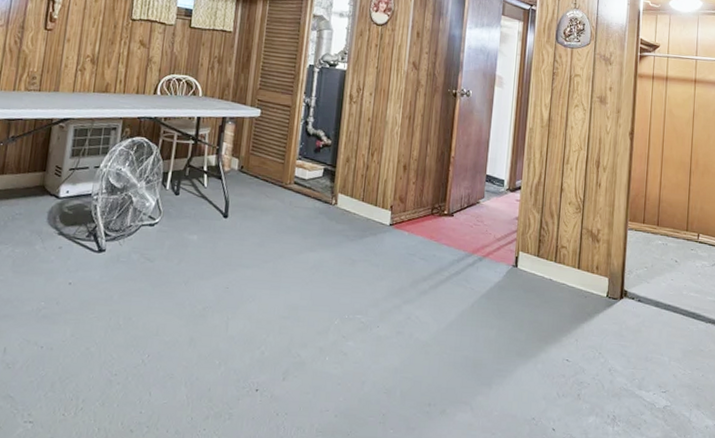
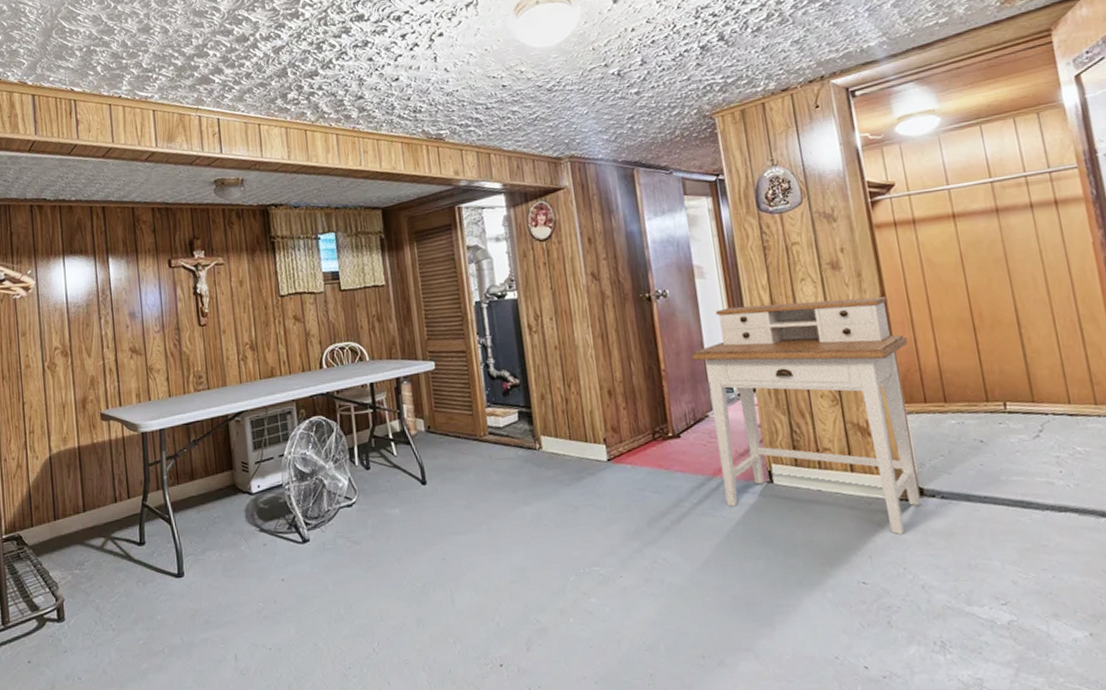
desk: none [477,116,642,325] -> present [691,296,921,535]

